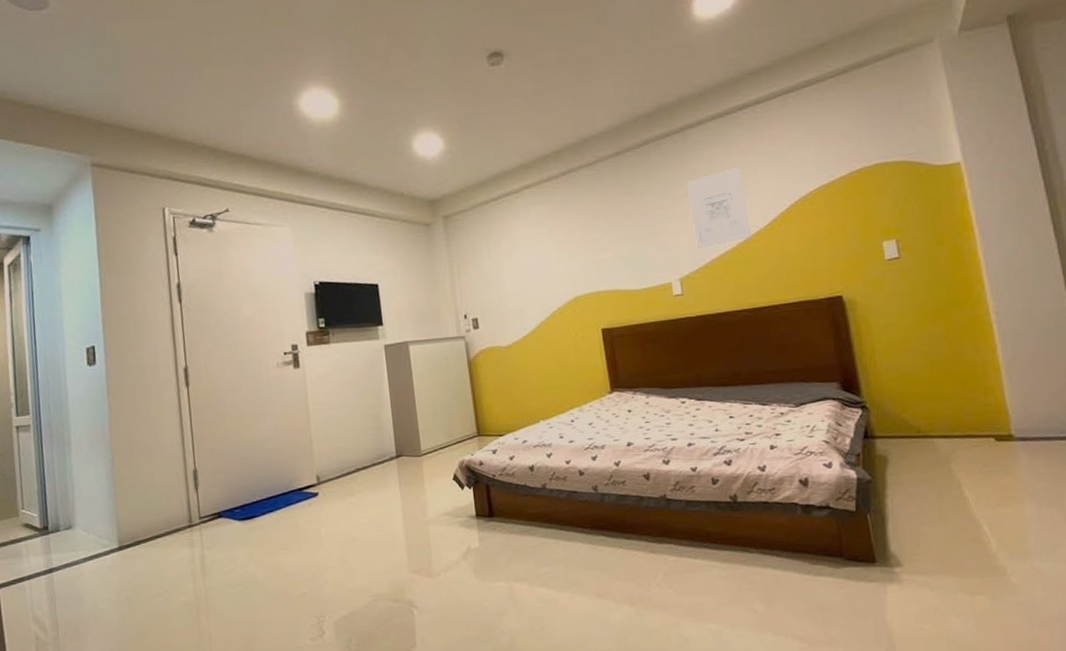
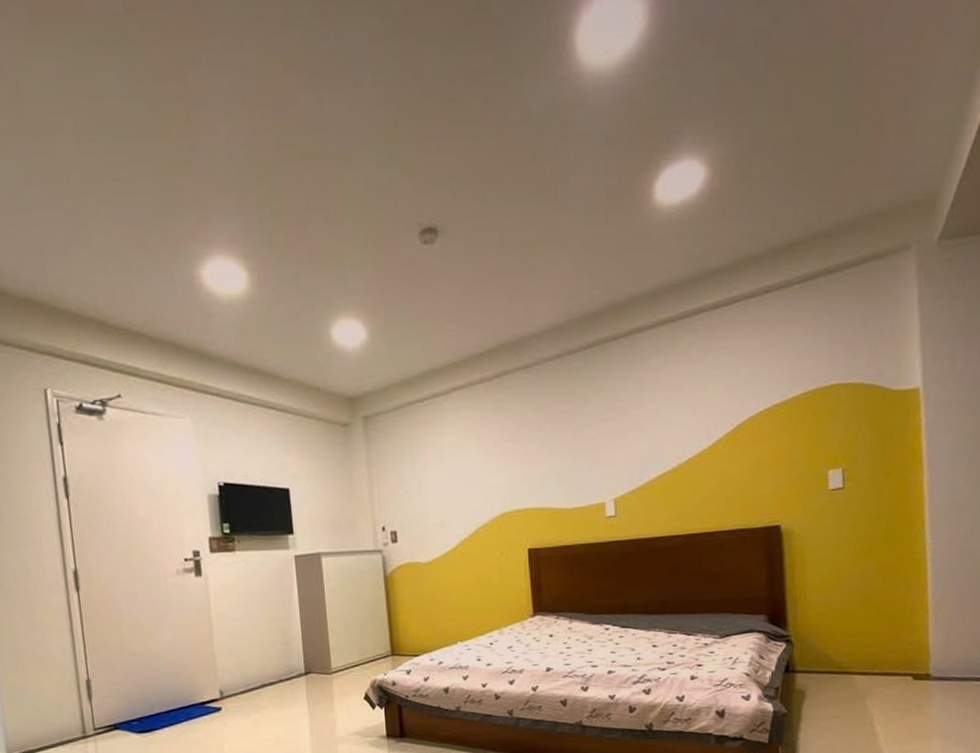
wall art: present [687,168,751,248] -> none [631,380,693,467]

